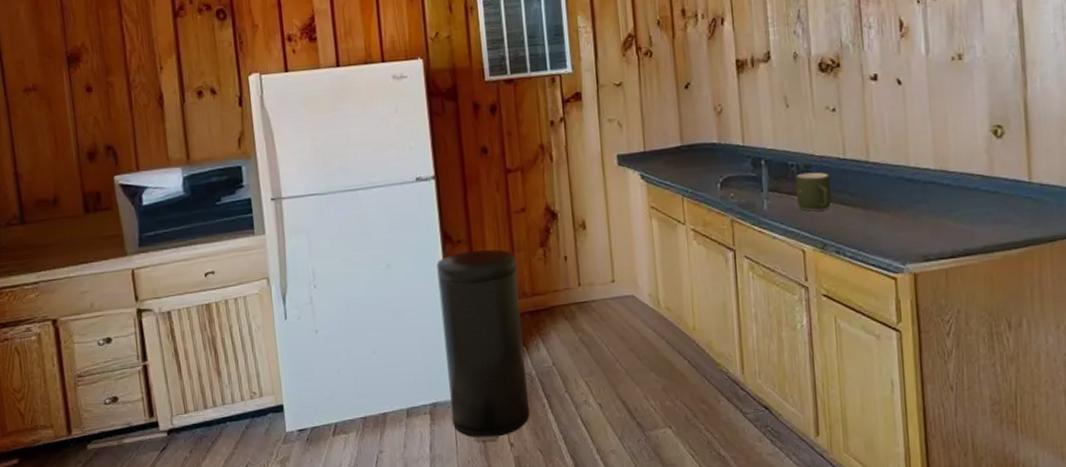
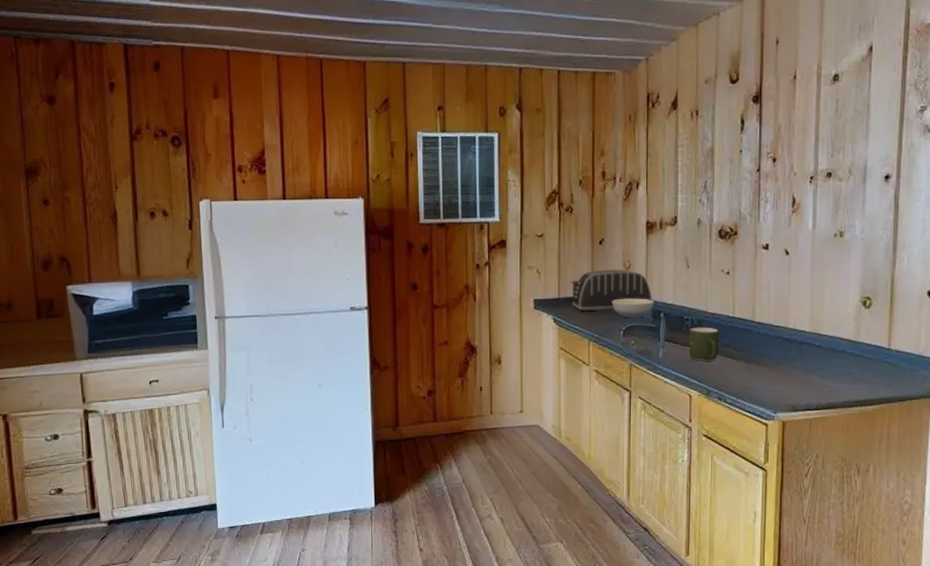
pedal bin: present [437,249,530,441] -> none [364,376,440,545]
toaster: none [656,114,750,165] -> present [570,269,652,312]
bowl: none [704,145,753,169] -> present [611,298,655,318]

